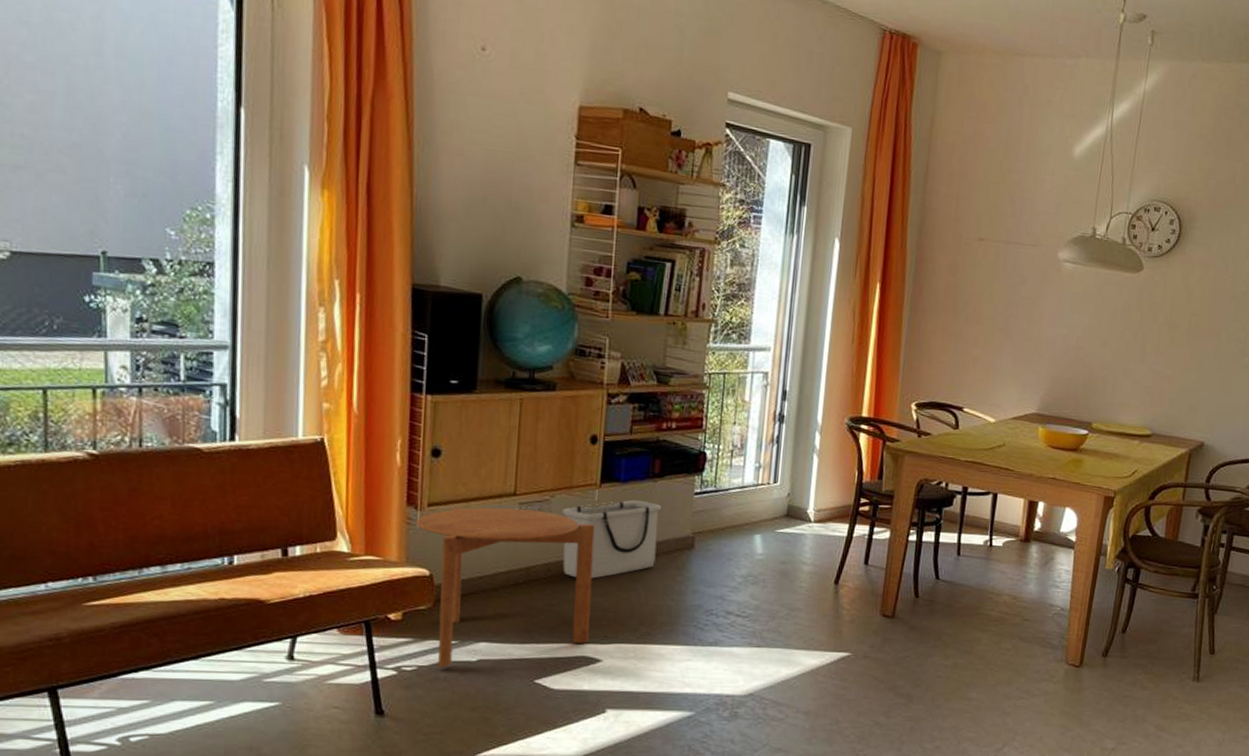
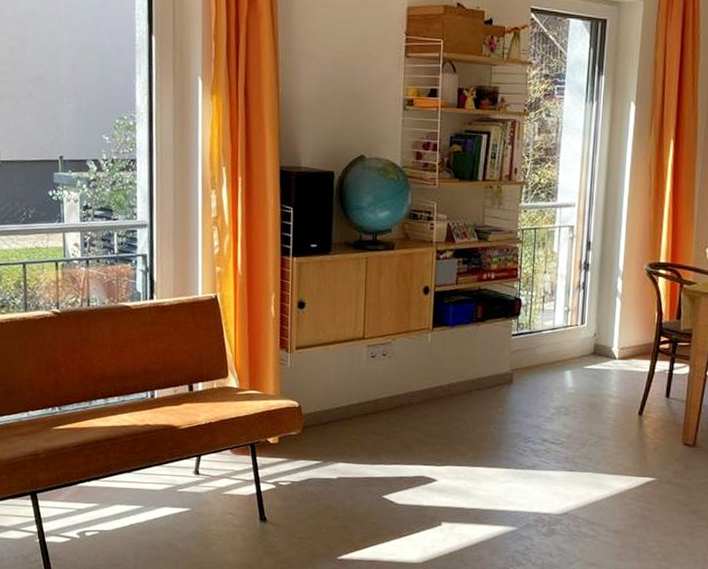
side table: present [416,507,595,668] -> none [287,349,429,483]
storage bin: present [562,499,661,579] -> none [402,341,484,410]

